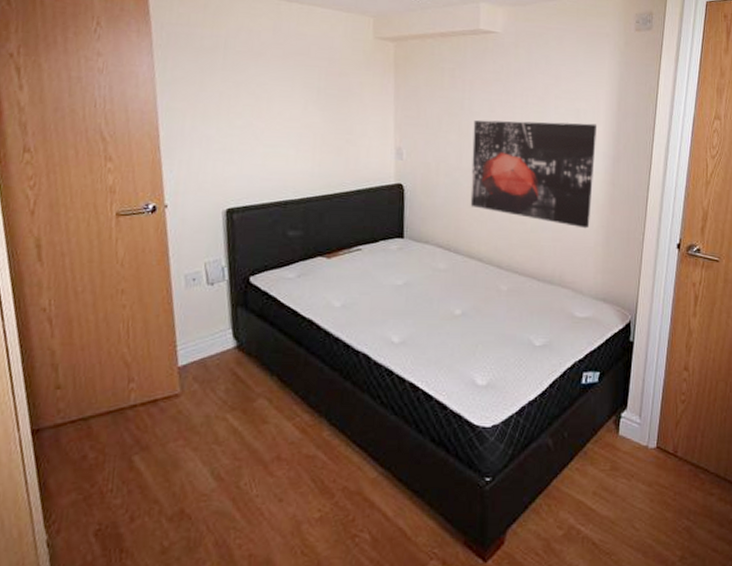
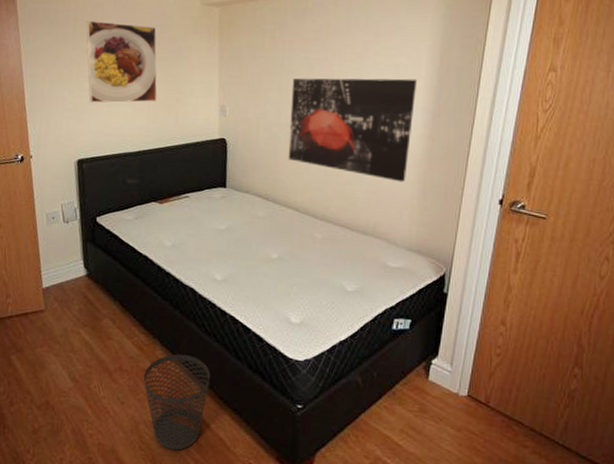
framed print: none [238,49,324,144] -> present [85,21,157,103]
wastebasket: none [306,432,388,550] -> present [143,353,211,451]

